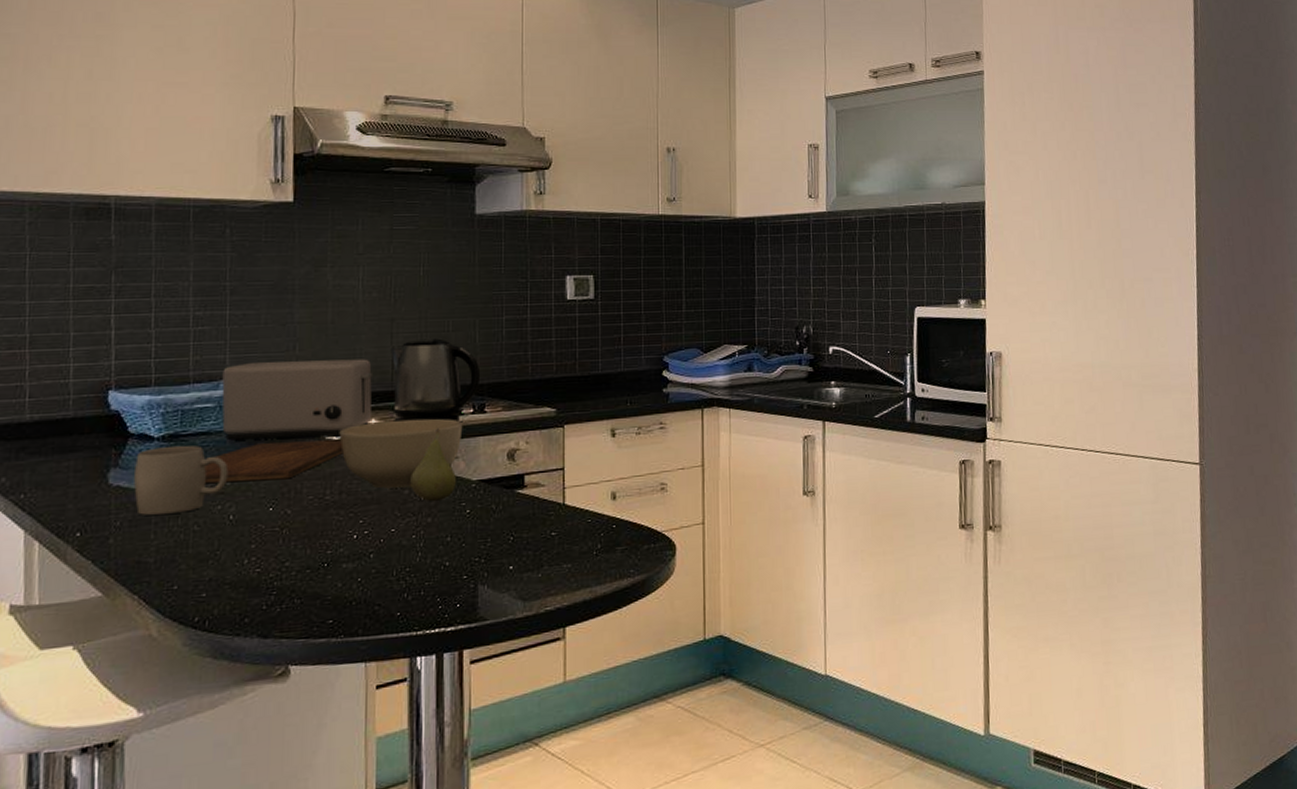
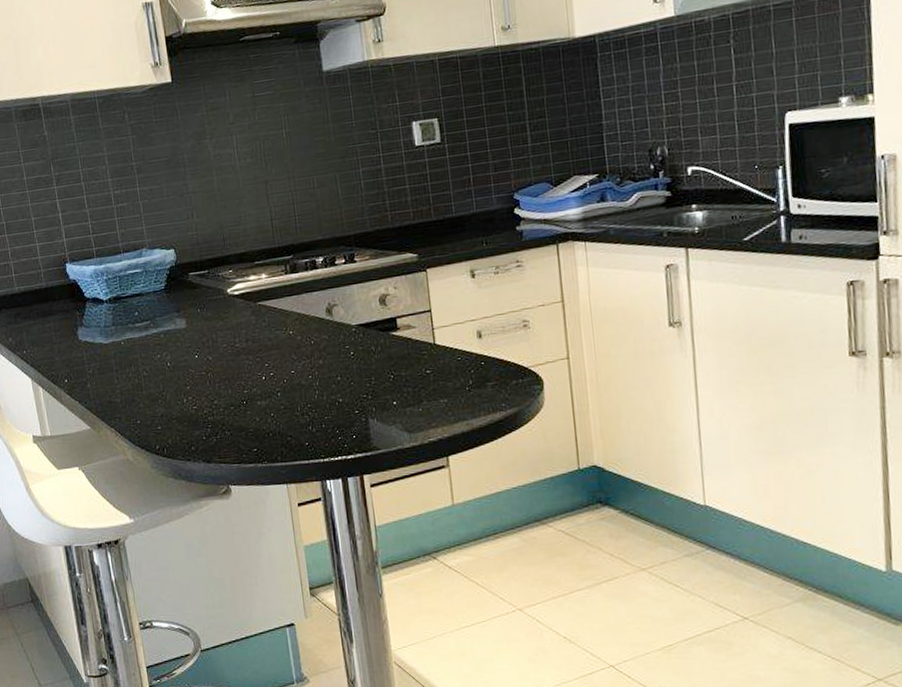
mug: present [134,446,229,516] -> none [94,305,161,365]
cutting board: present [204,439,344,484] -> none [143,294,244,337]
toaster: present [222,359,374,441] -> none [142,220,262,300]
bowl: present [339,418,463,489] -> none [238,270,338,336]
kettle: present [390,338,481,422] -> none [268,195,348,275]
fruit: present [410,428,456,502] -> none [300,279,339,346]

